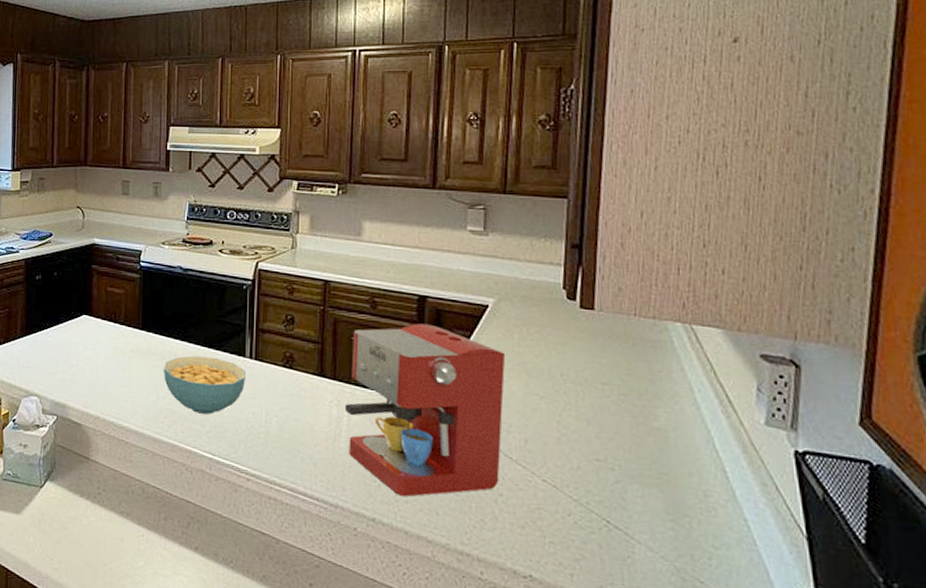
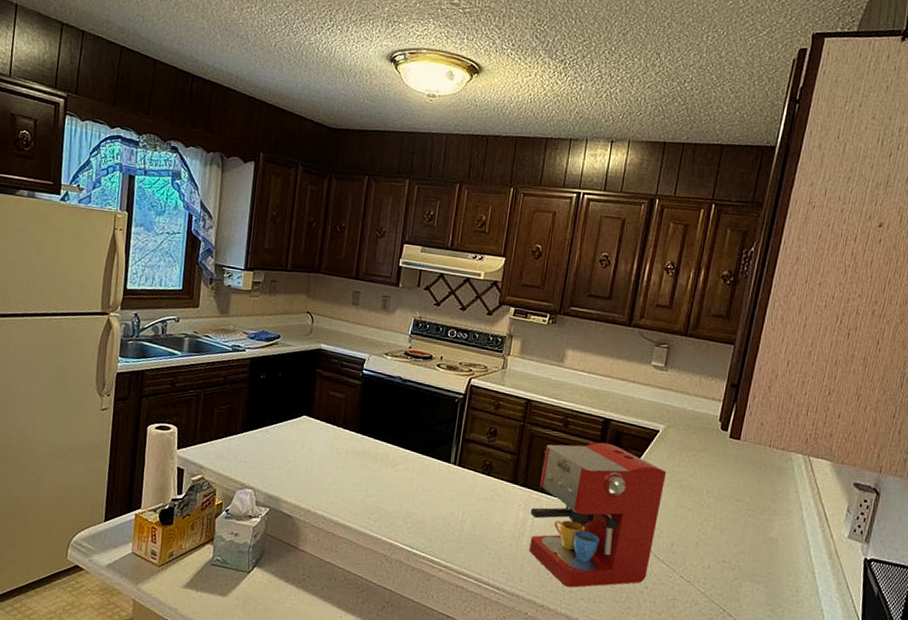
cereal bowl: present [163,355,245,415] -> none [374,459,449,512]

